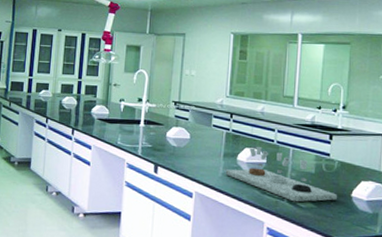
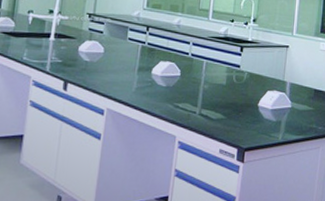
laboratory equipment: present [225,146,337,203] -> none [139,59,245,114]

